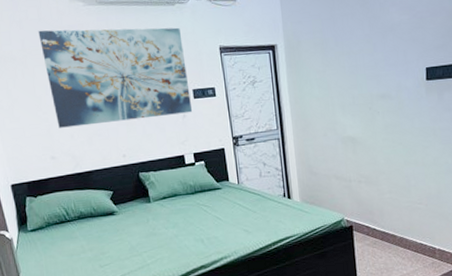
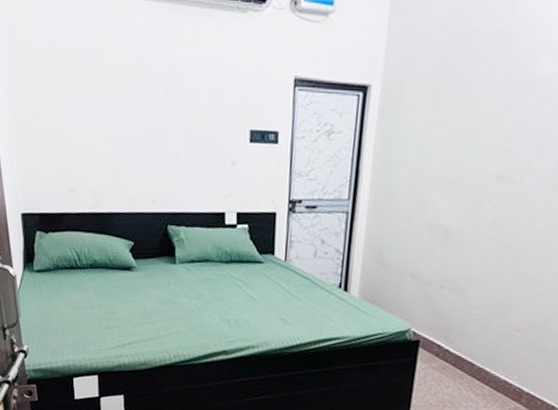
wall art: present [38,27,193,128] -> none [74,25,249,160]

